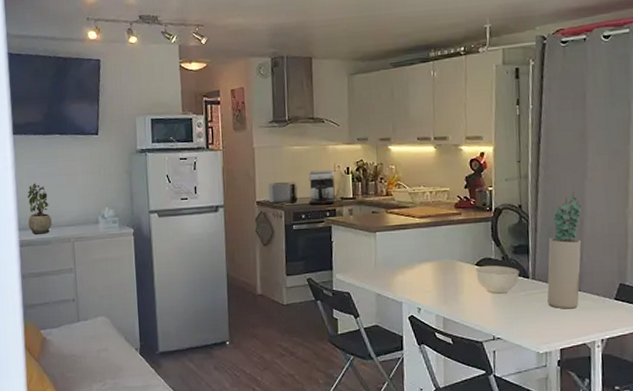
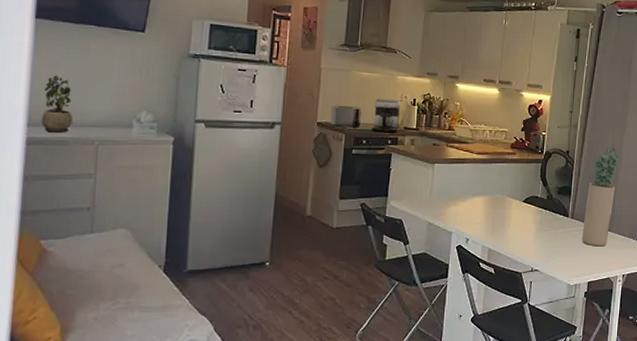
bowl: present [475,265,519,294] -> none [522,202,561,230]

